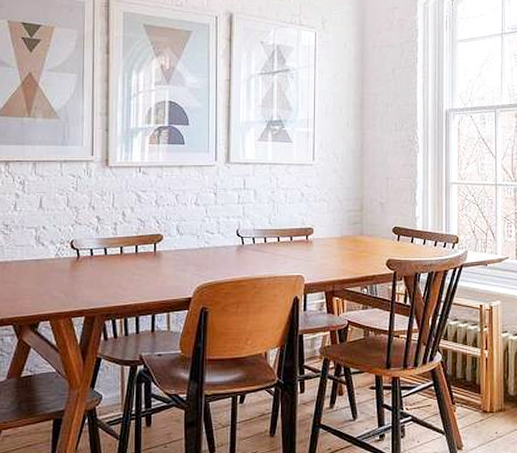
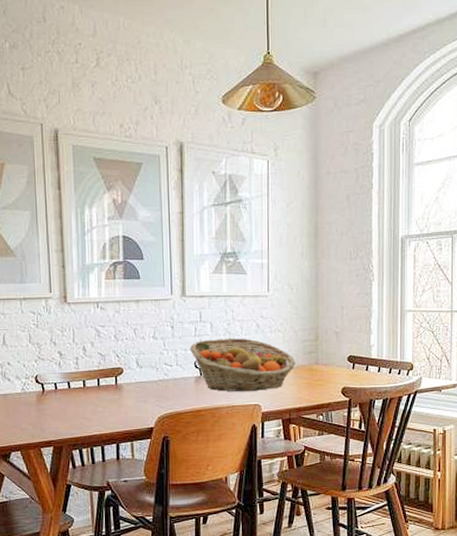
fruit basket: none [232,206,340,262] -> present [189,338,296,392]

